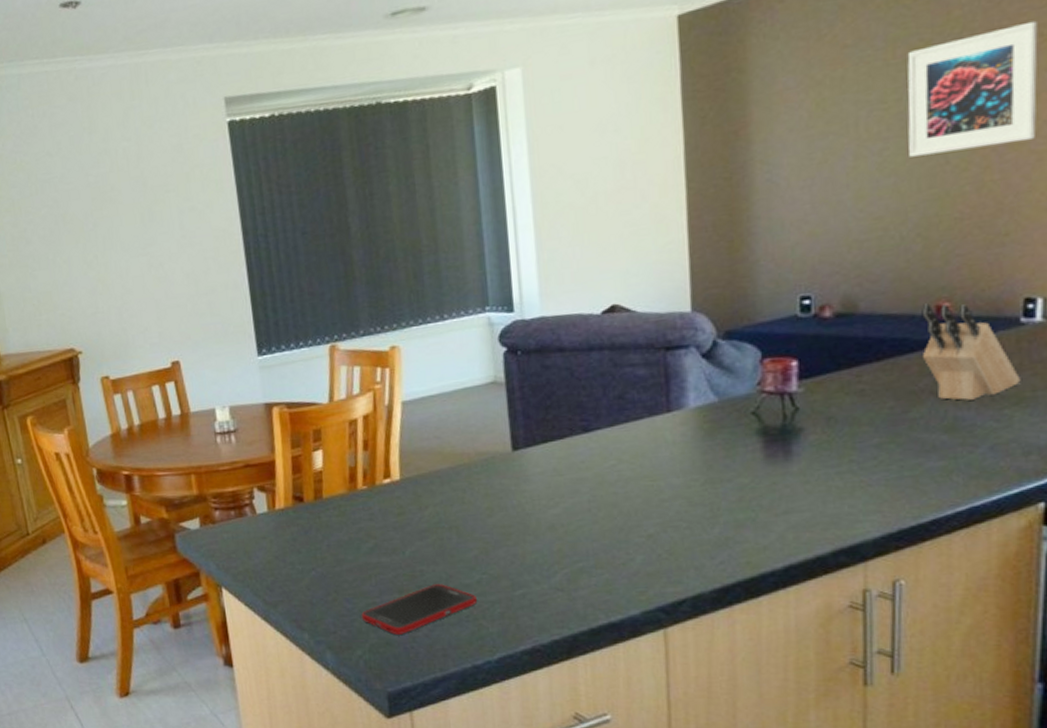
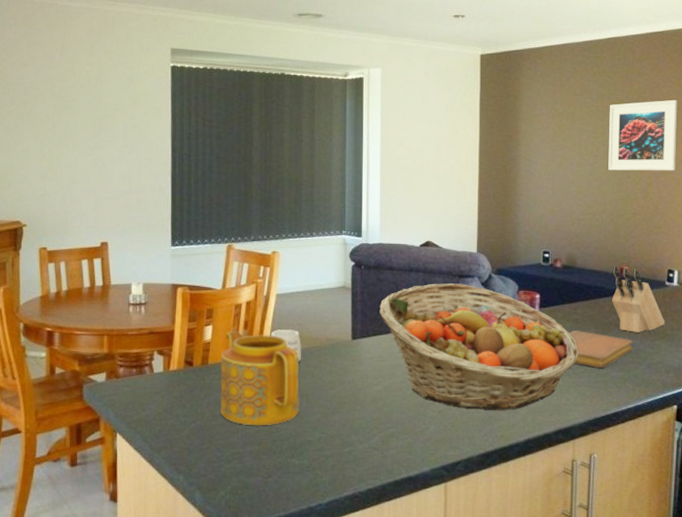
teapot: none [337,454,449,570] -> present [220,331,299,426]
cell phone: present [361,584,477,635] -> none [227,440,316,479]
mug: none [400,445,444,485] -> present [271,330,301,362]
fruit basket: none [548,358,868,531] -> present [379,283,579,410]
notebook: none [850,405,964,459] -> present [569,330,634,369]

